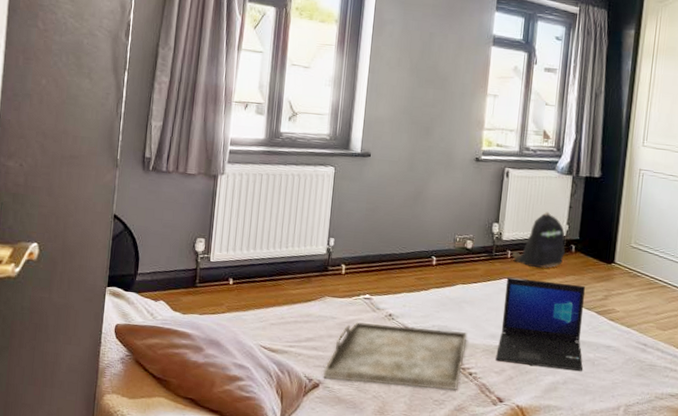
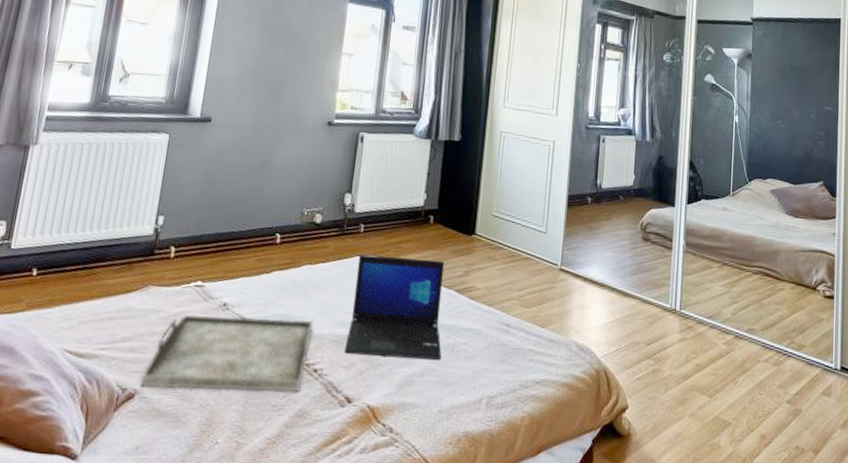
backpack: present [512,211,565,268] -> none [365,179,423,243]

